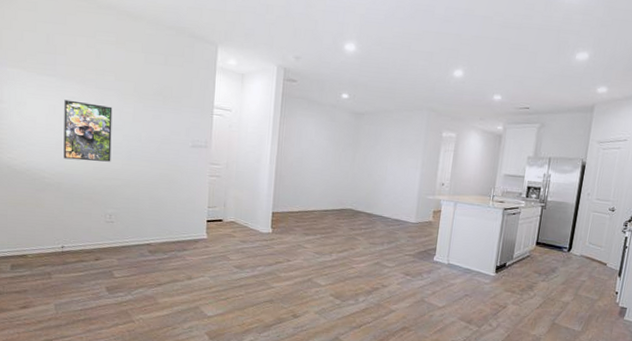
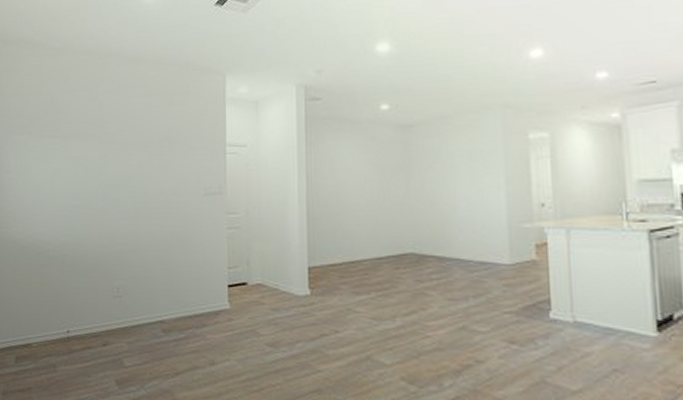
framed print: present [63,99,113,162] -> none [68,160,117,227]

